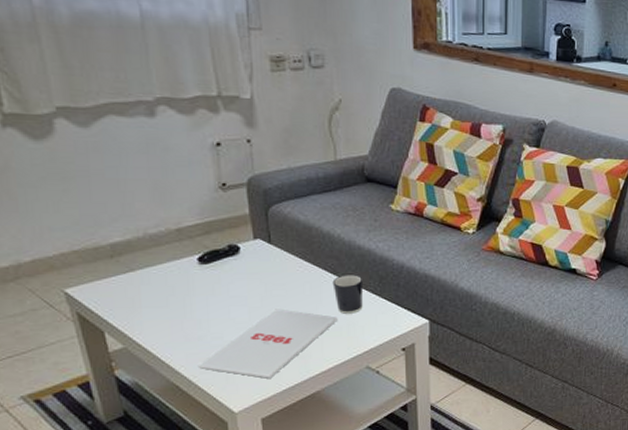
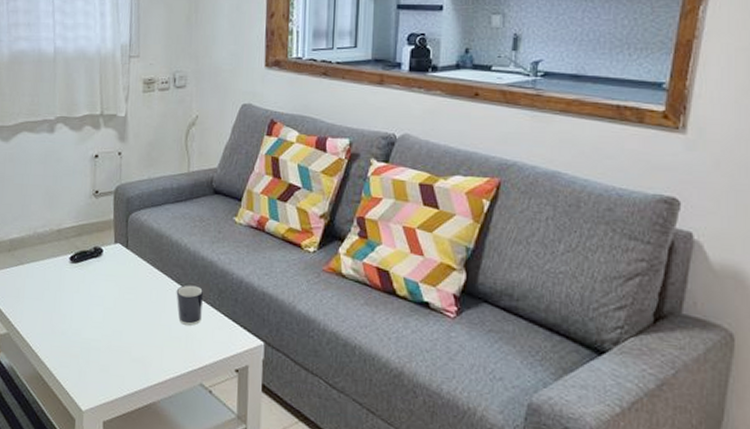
magazine: present [197,308,338,379] -> none [58,312,178,381]

